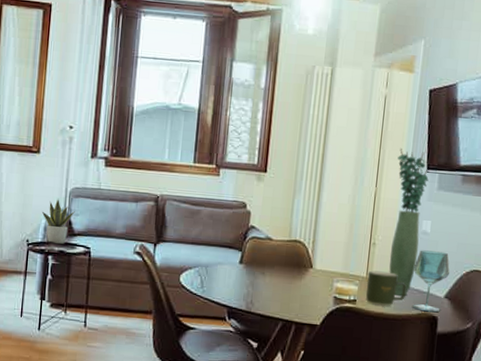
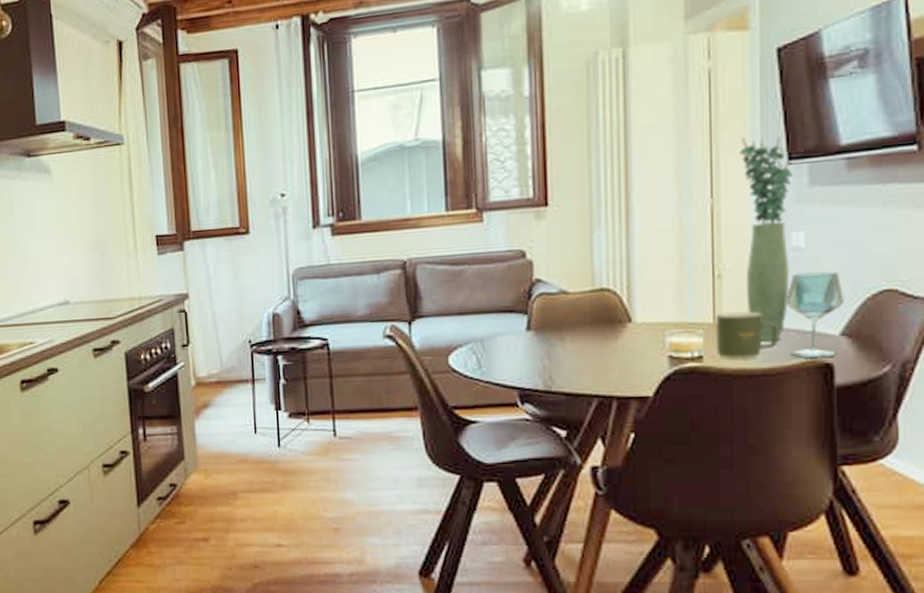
potted plant: present [42,198,75,245] -> none [263,284,302,341]

